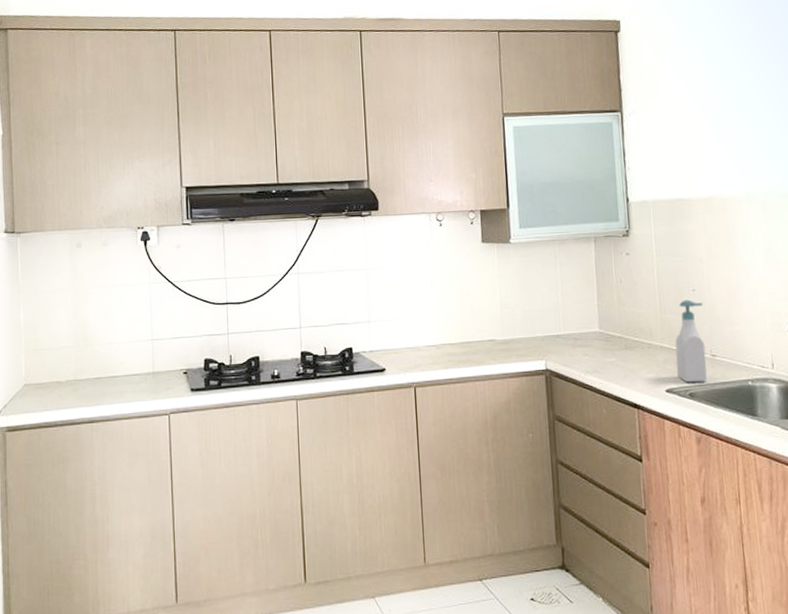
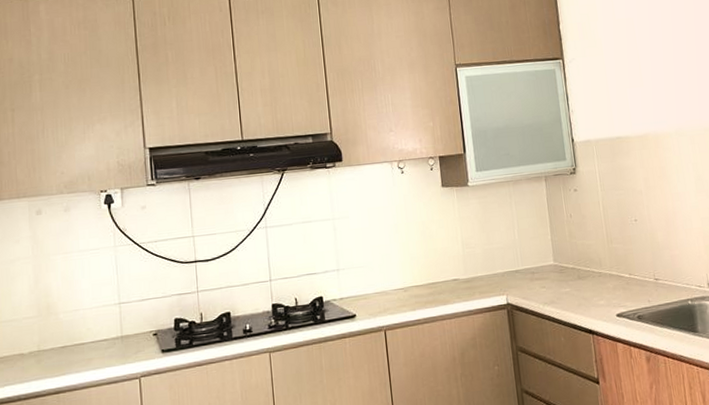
soap bottle: present [675,299,707,383] -> none [622,229,653,307]

